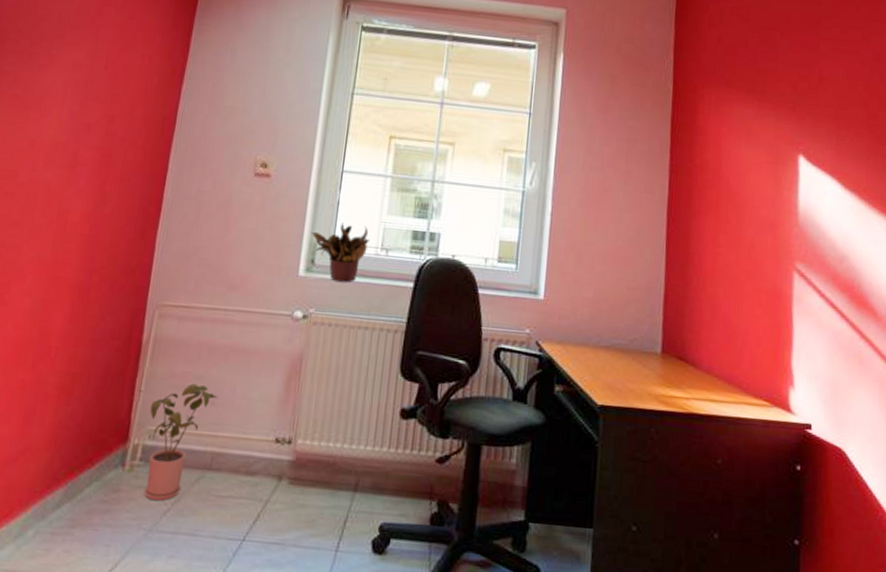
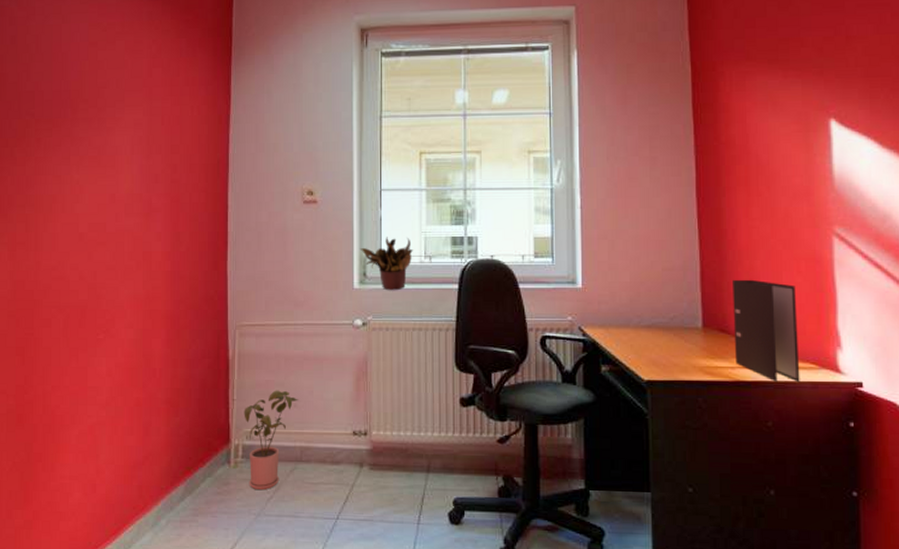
binder: none [691,305,755,420] -> present [733,279,800,383]

